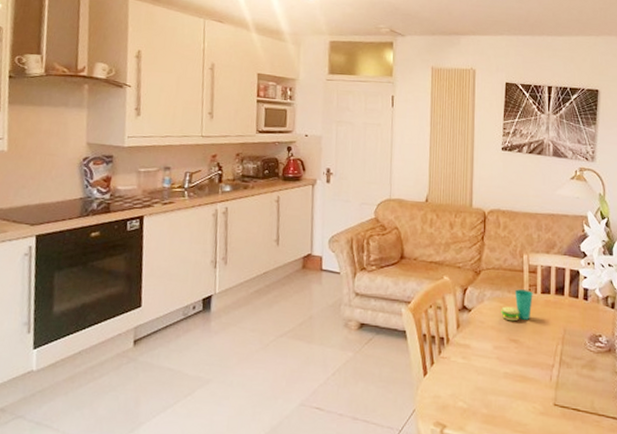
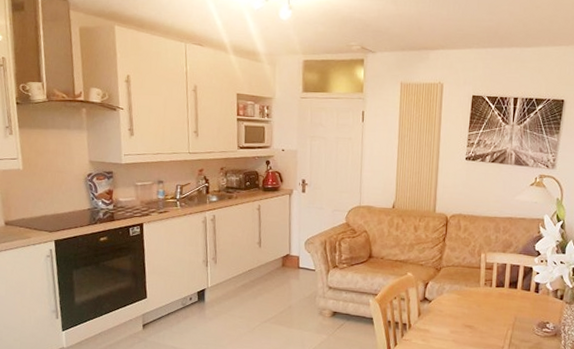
cup: present [501,289,533,322] -> none [458,283,489,311]

